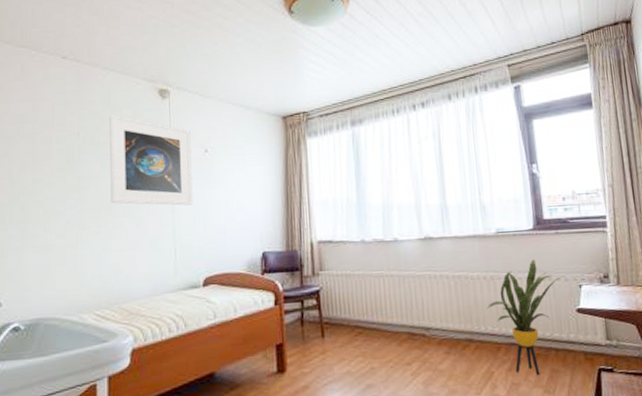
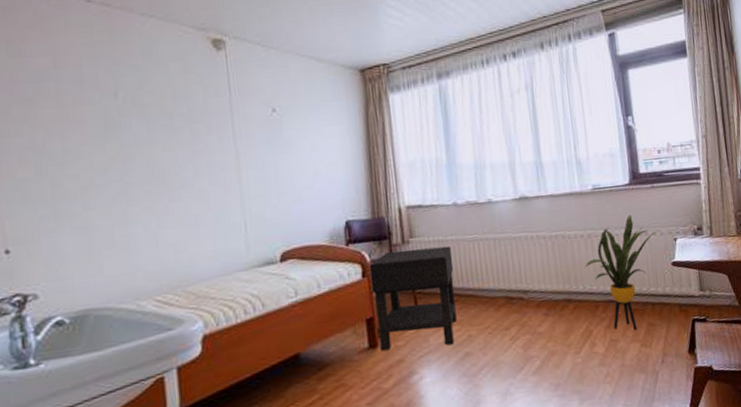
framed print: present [109,114,193,206] -> none [153,70,263,175]
nightstand: none [281,280,361,377] -> present [369,246,457,351]

